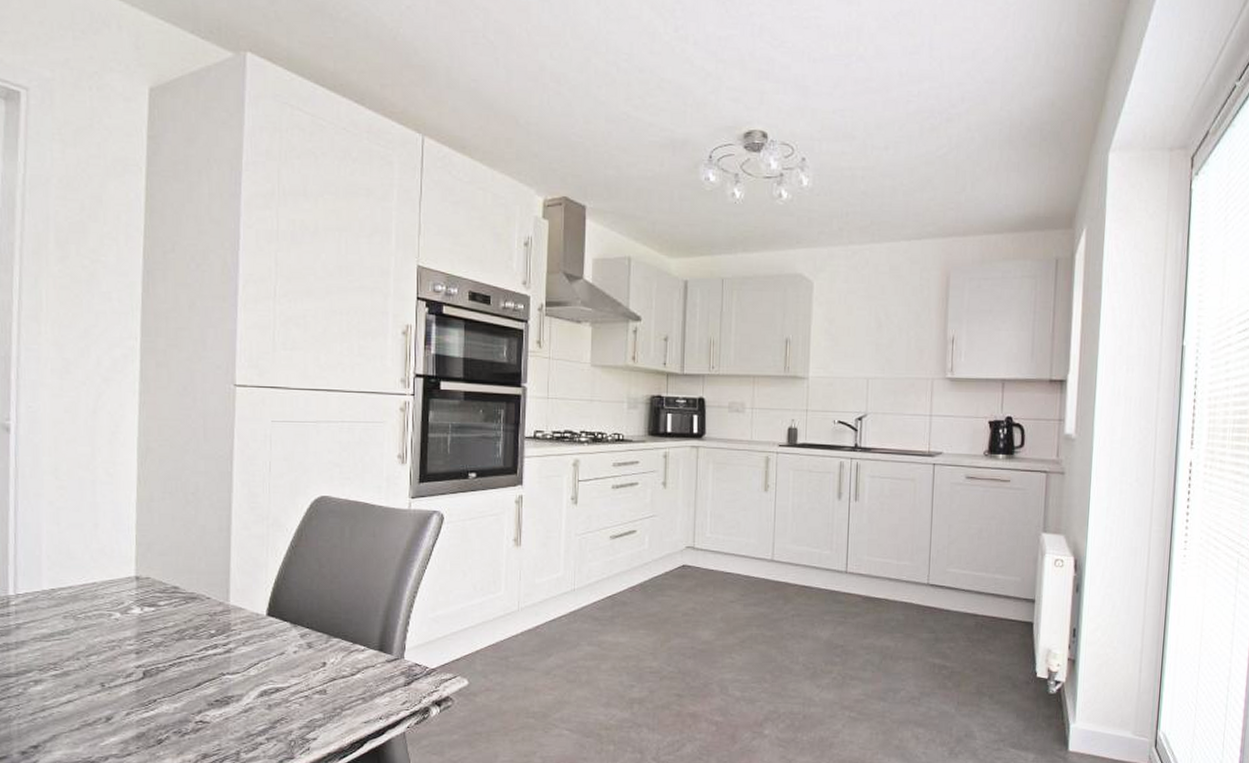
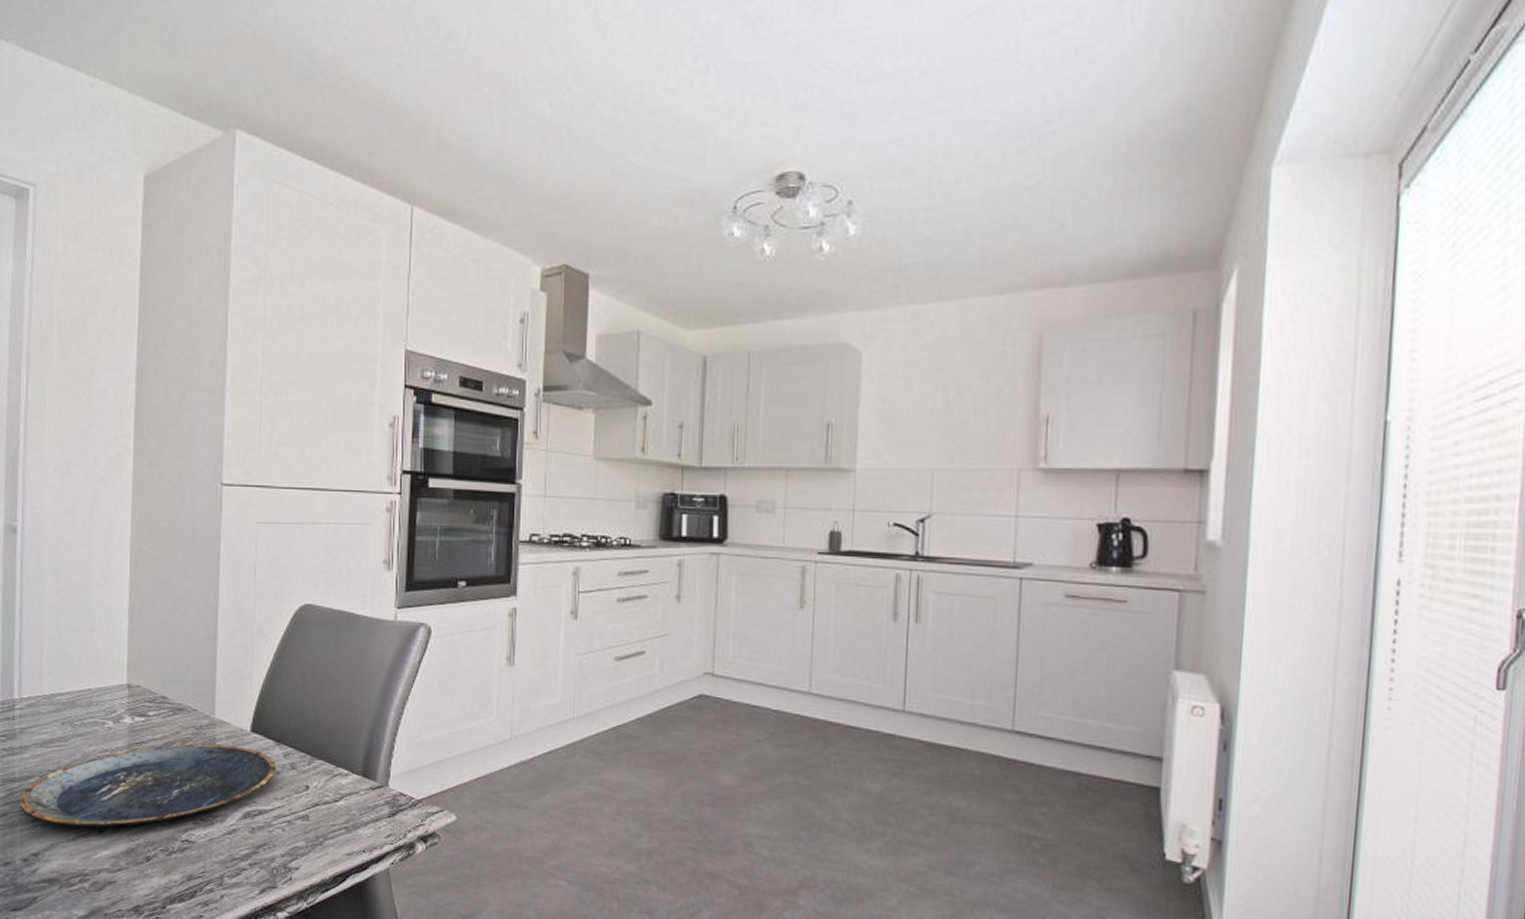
plate: none [16,629,293,717] -> present [19,744,276,827]

